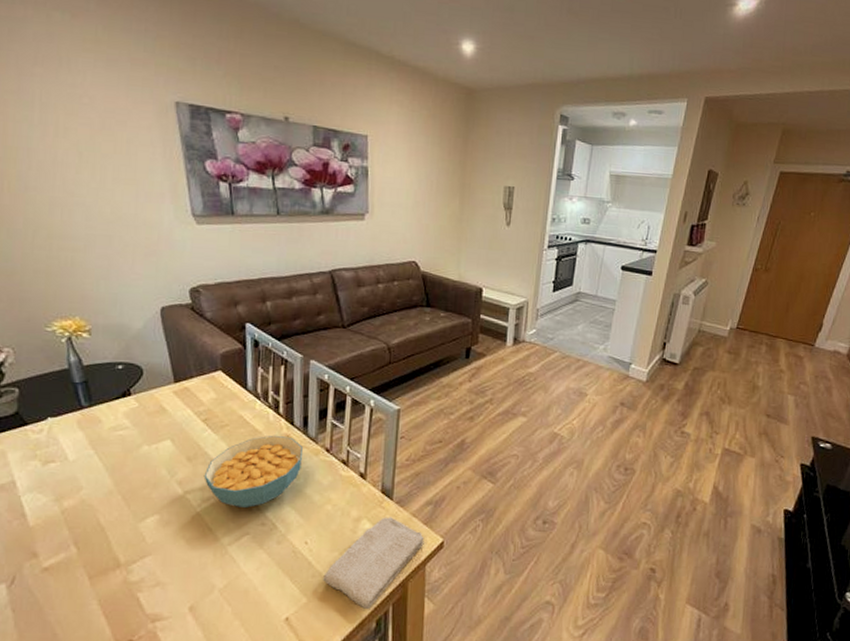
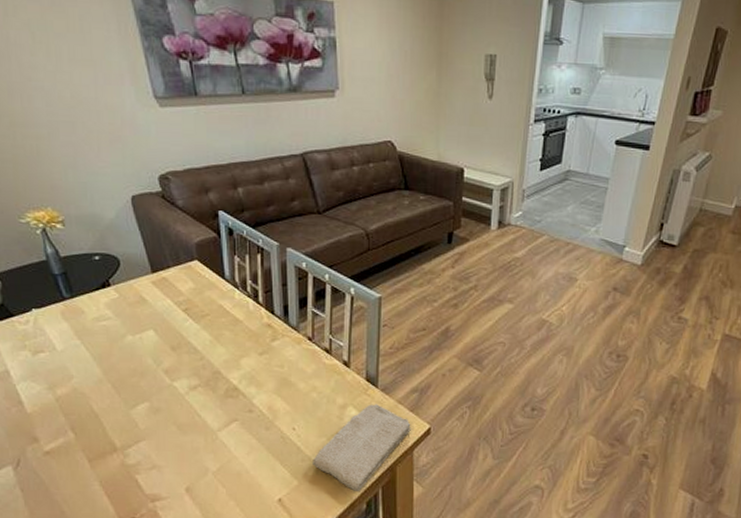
cereal bowl: present [203,435,304,508] -> none [189,324,286,395]

